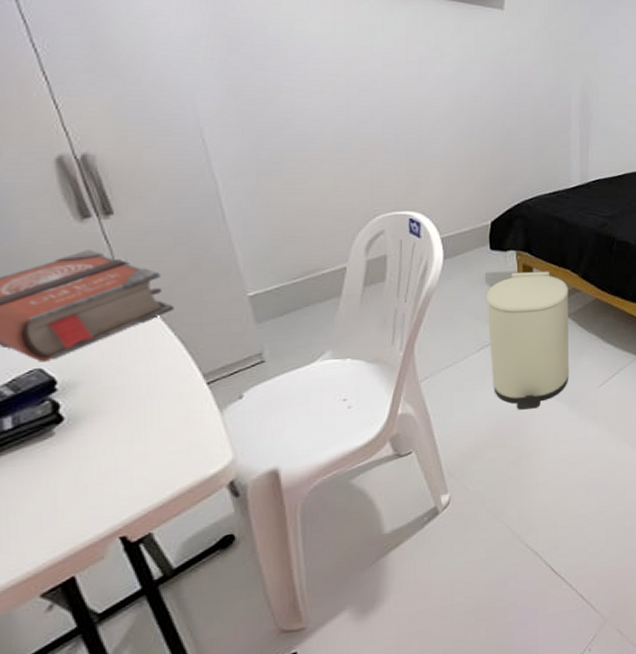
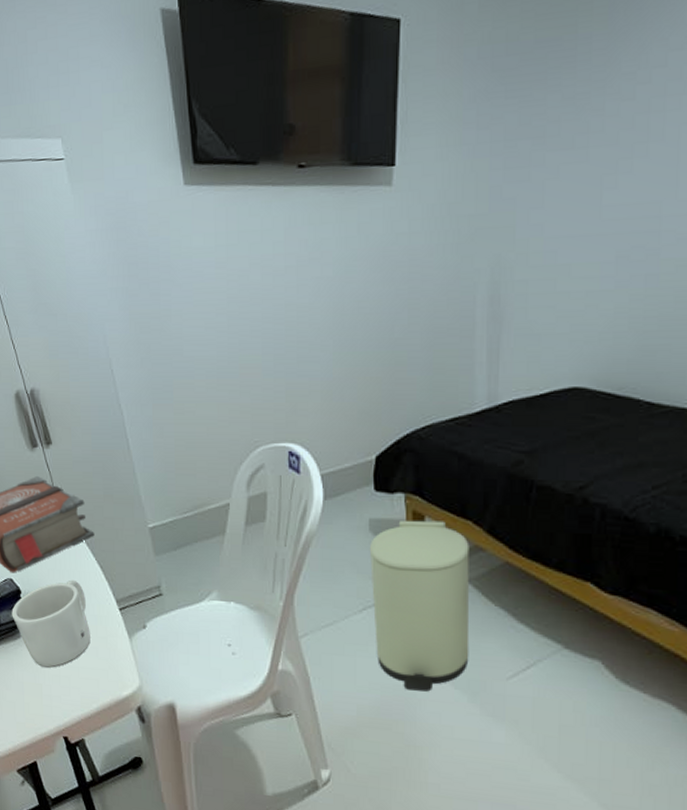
mug: none [39,359,165,464] -> present [11,579,91,668]

